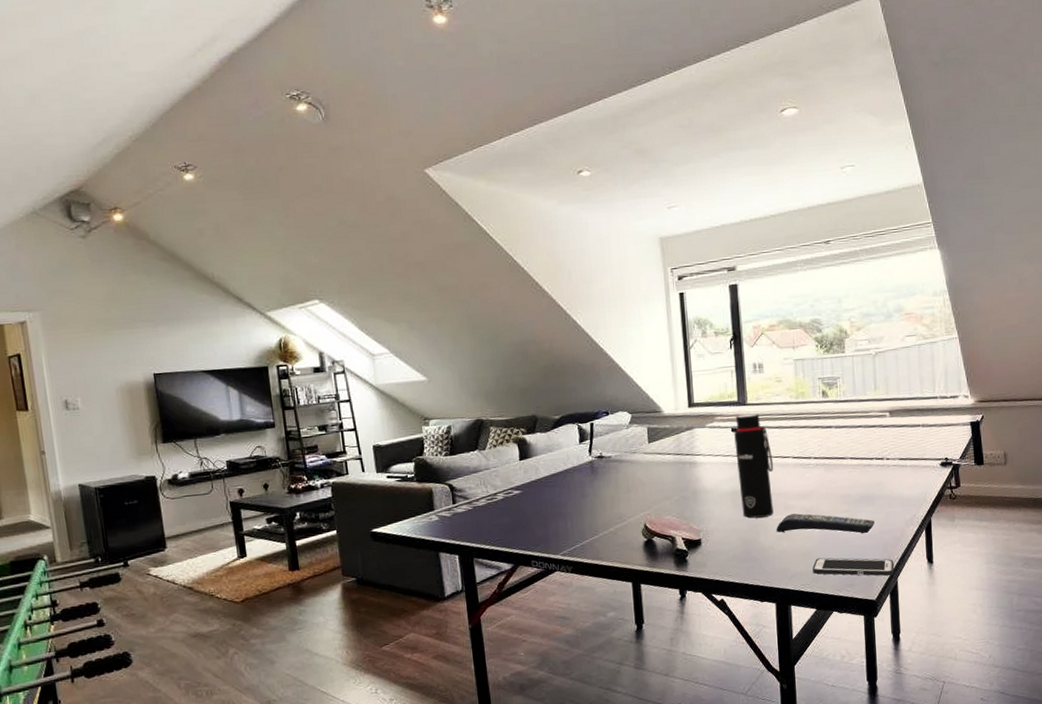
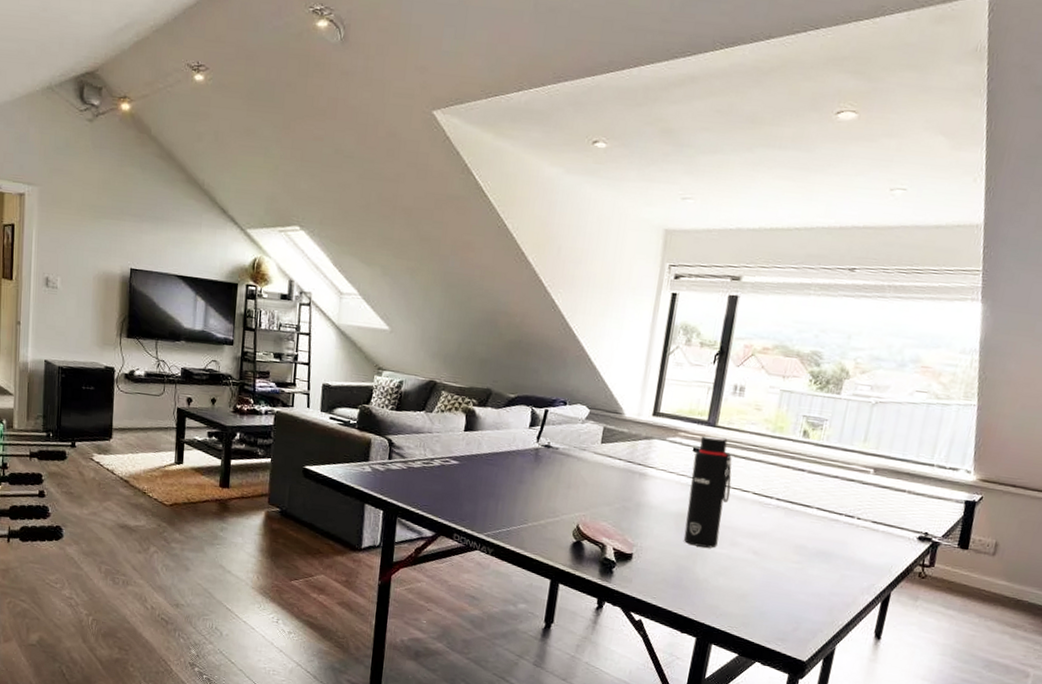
remote control: present [776,513,875,534] -> none [715,551,826,591]
cell phone: present [813,557,895,576] -> none [744,603,837,641]

